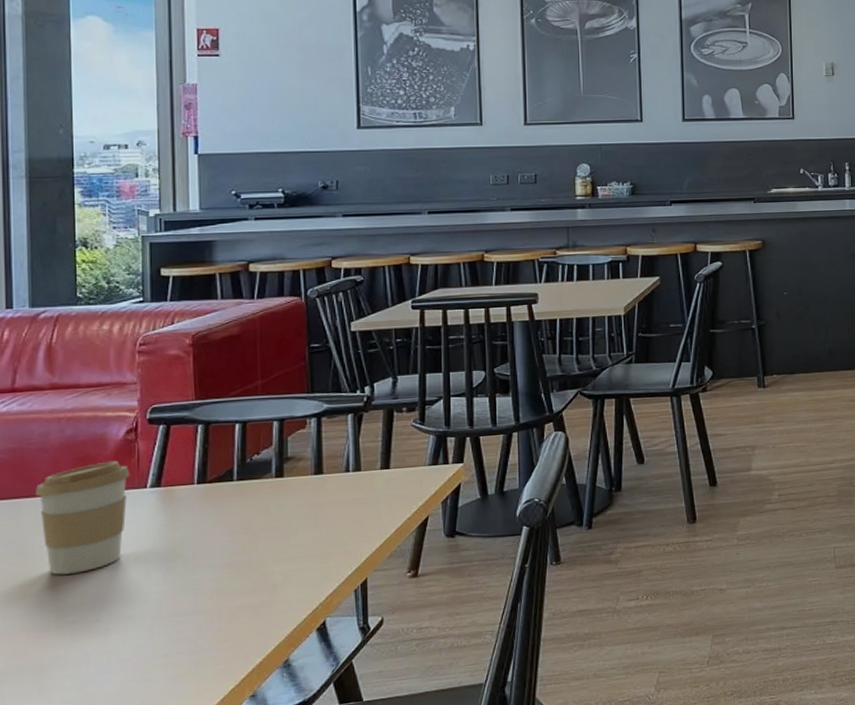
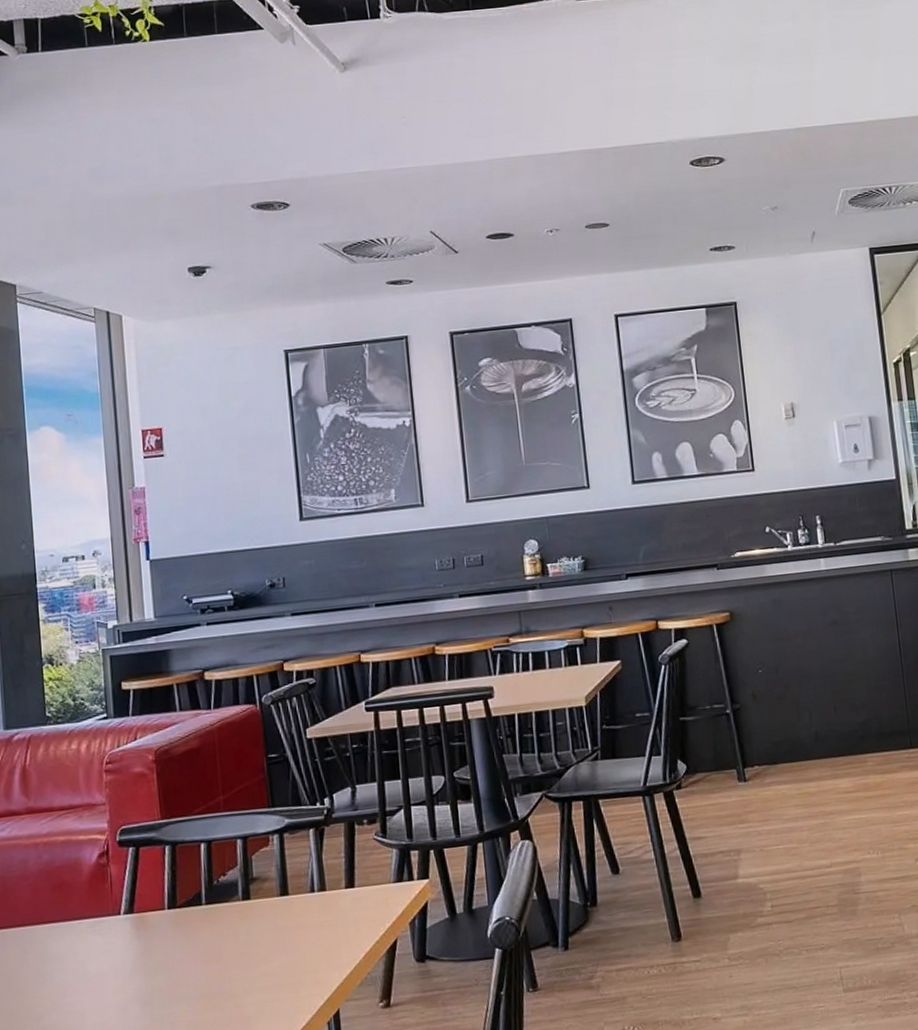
coffee cup: present [35,460,131,575] -> none [18,886,105,1009]

